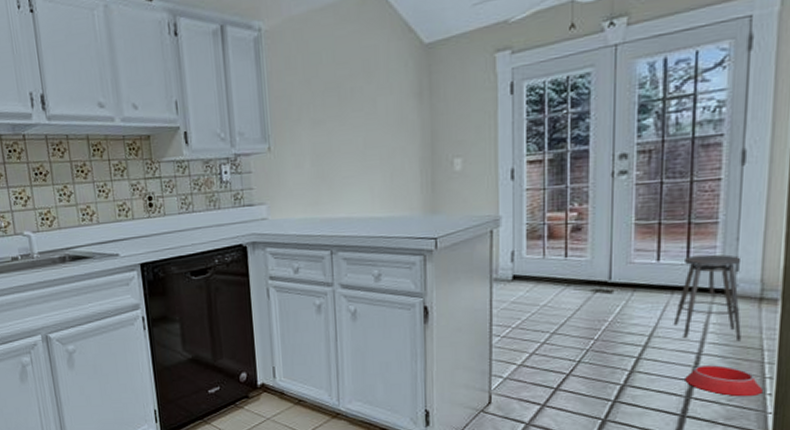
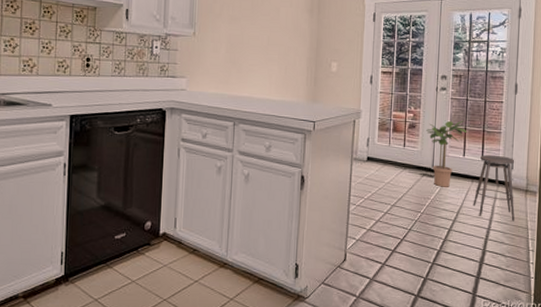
potted plant: none [599,213,663,305] -> present [426,121,467,187]
pet bowl: present [685,364,763,397] -> none [479,237,528,265]

